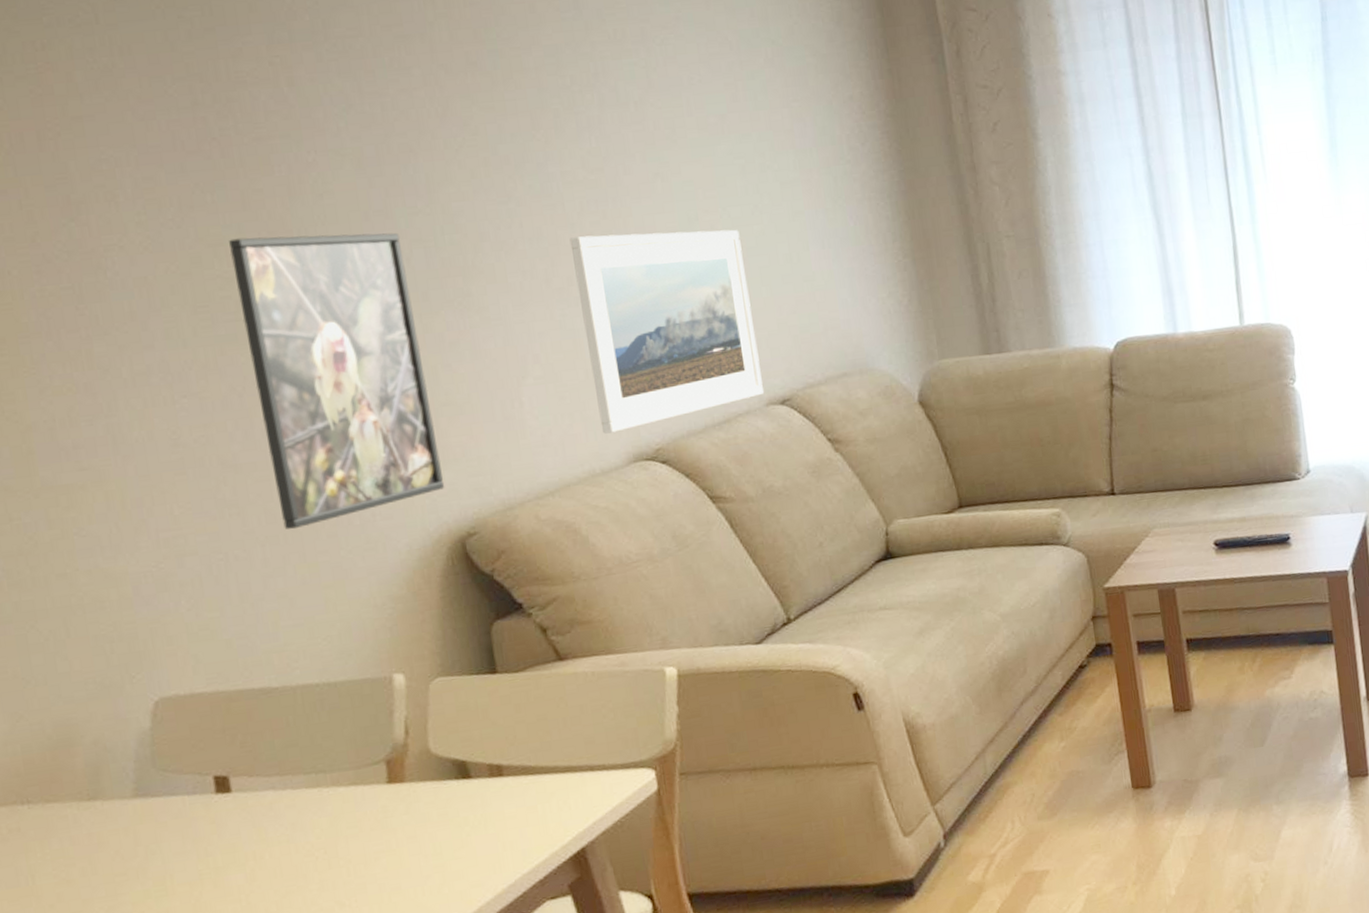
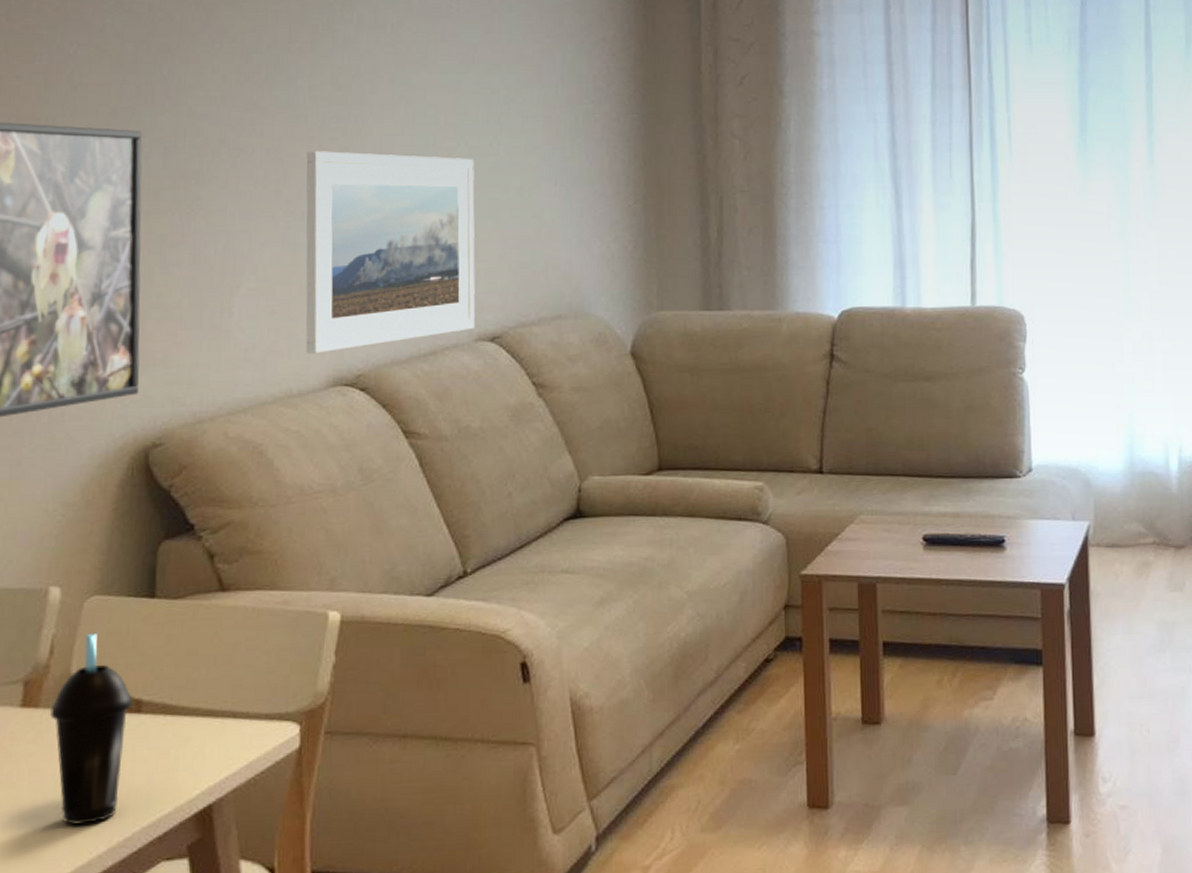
cup: none [415,710,497,879] -> present [49,632,132,825]

